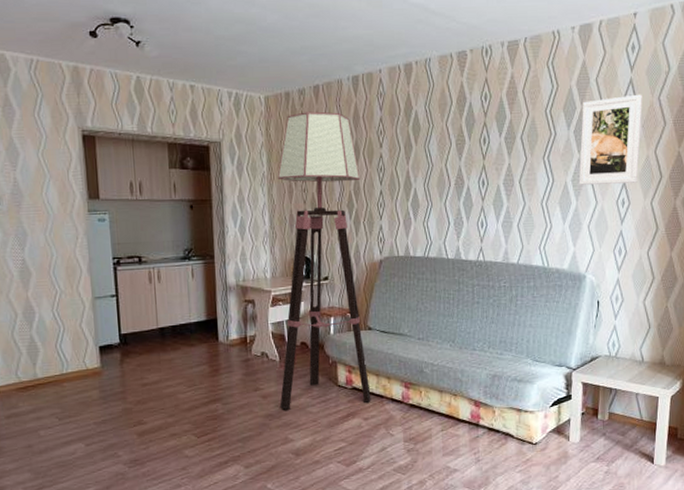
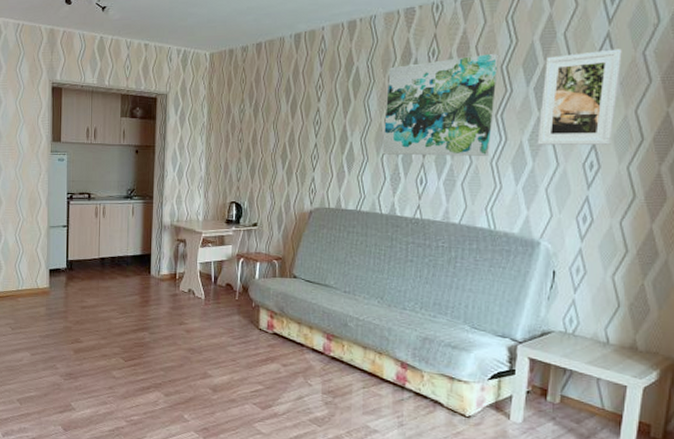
floor lamp: present [277,111,371,410] -> none [202,67,296,349]
wall art: none [444,97,543,200] -> present [382,53,499,156]

